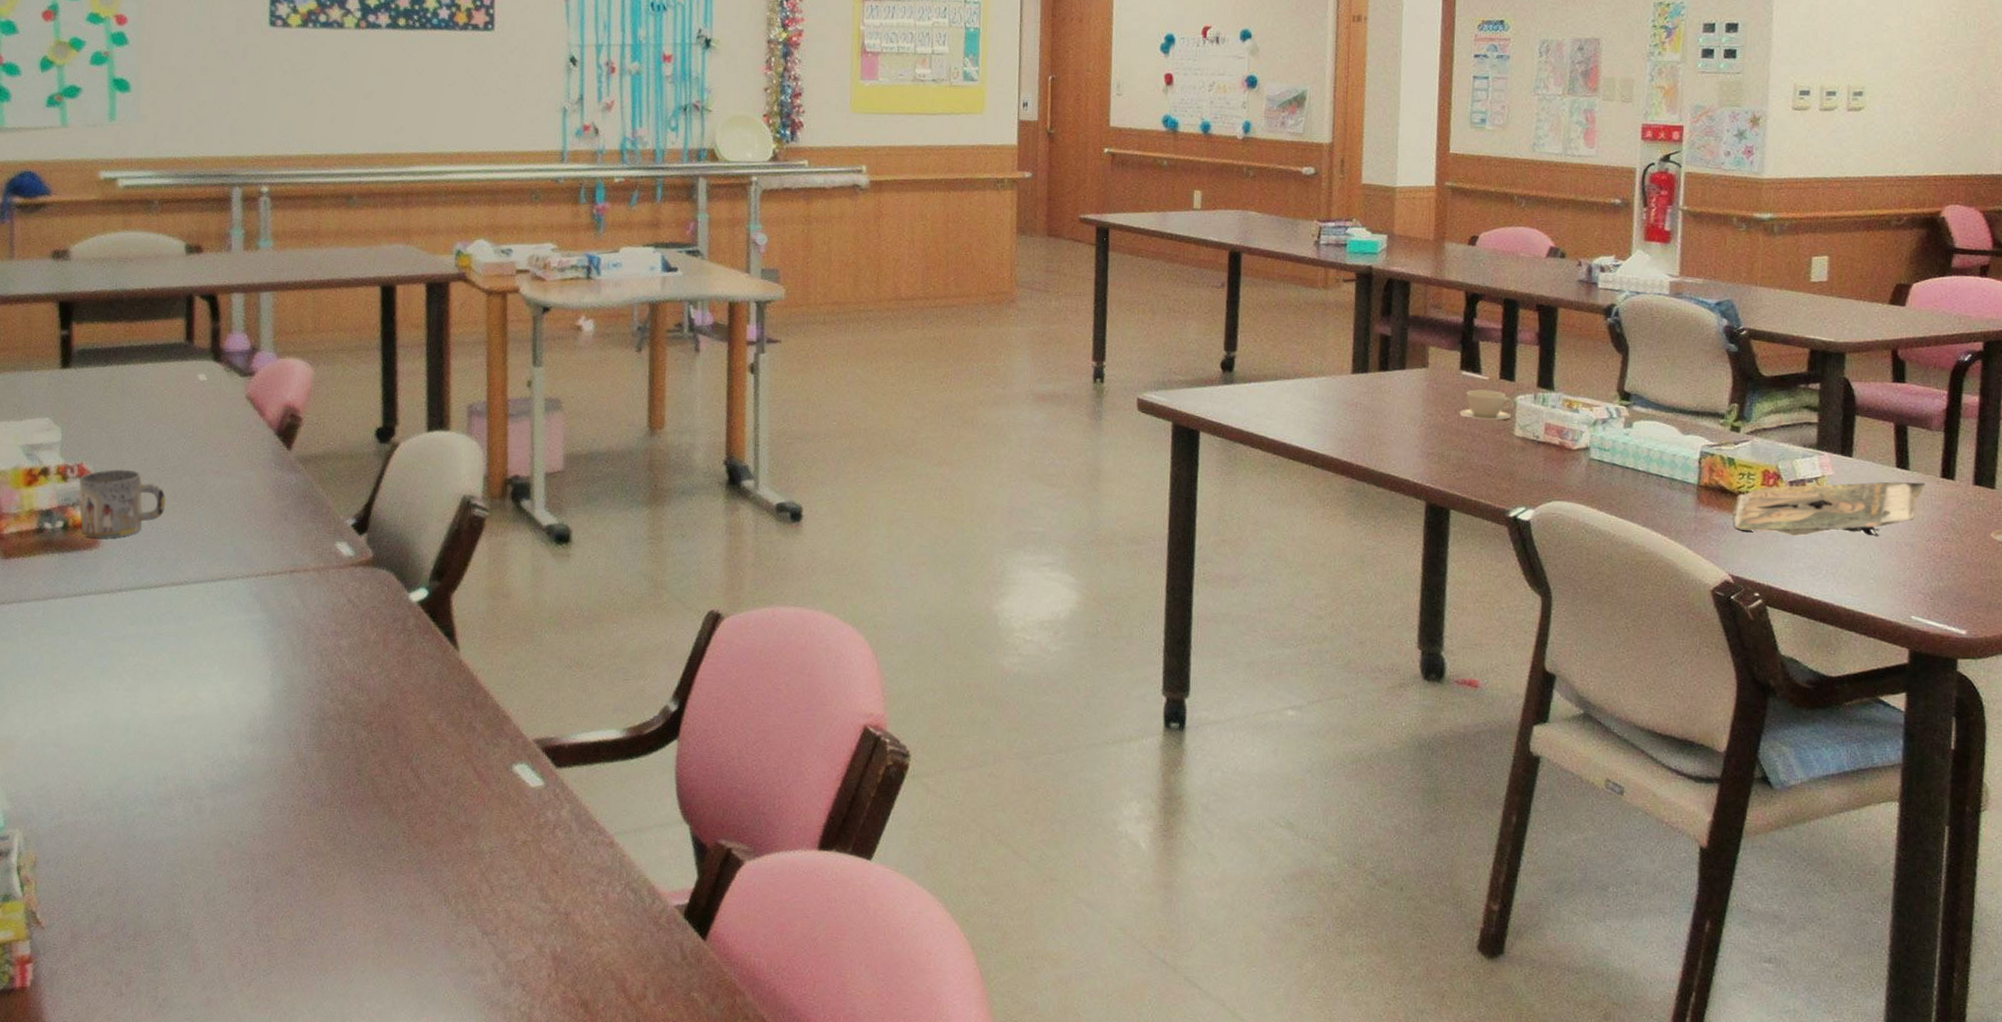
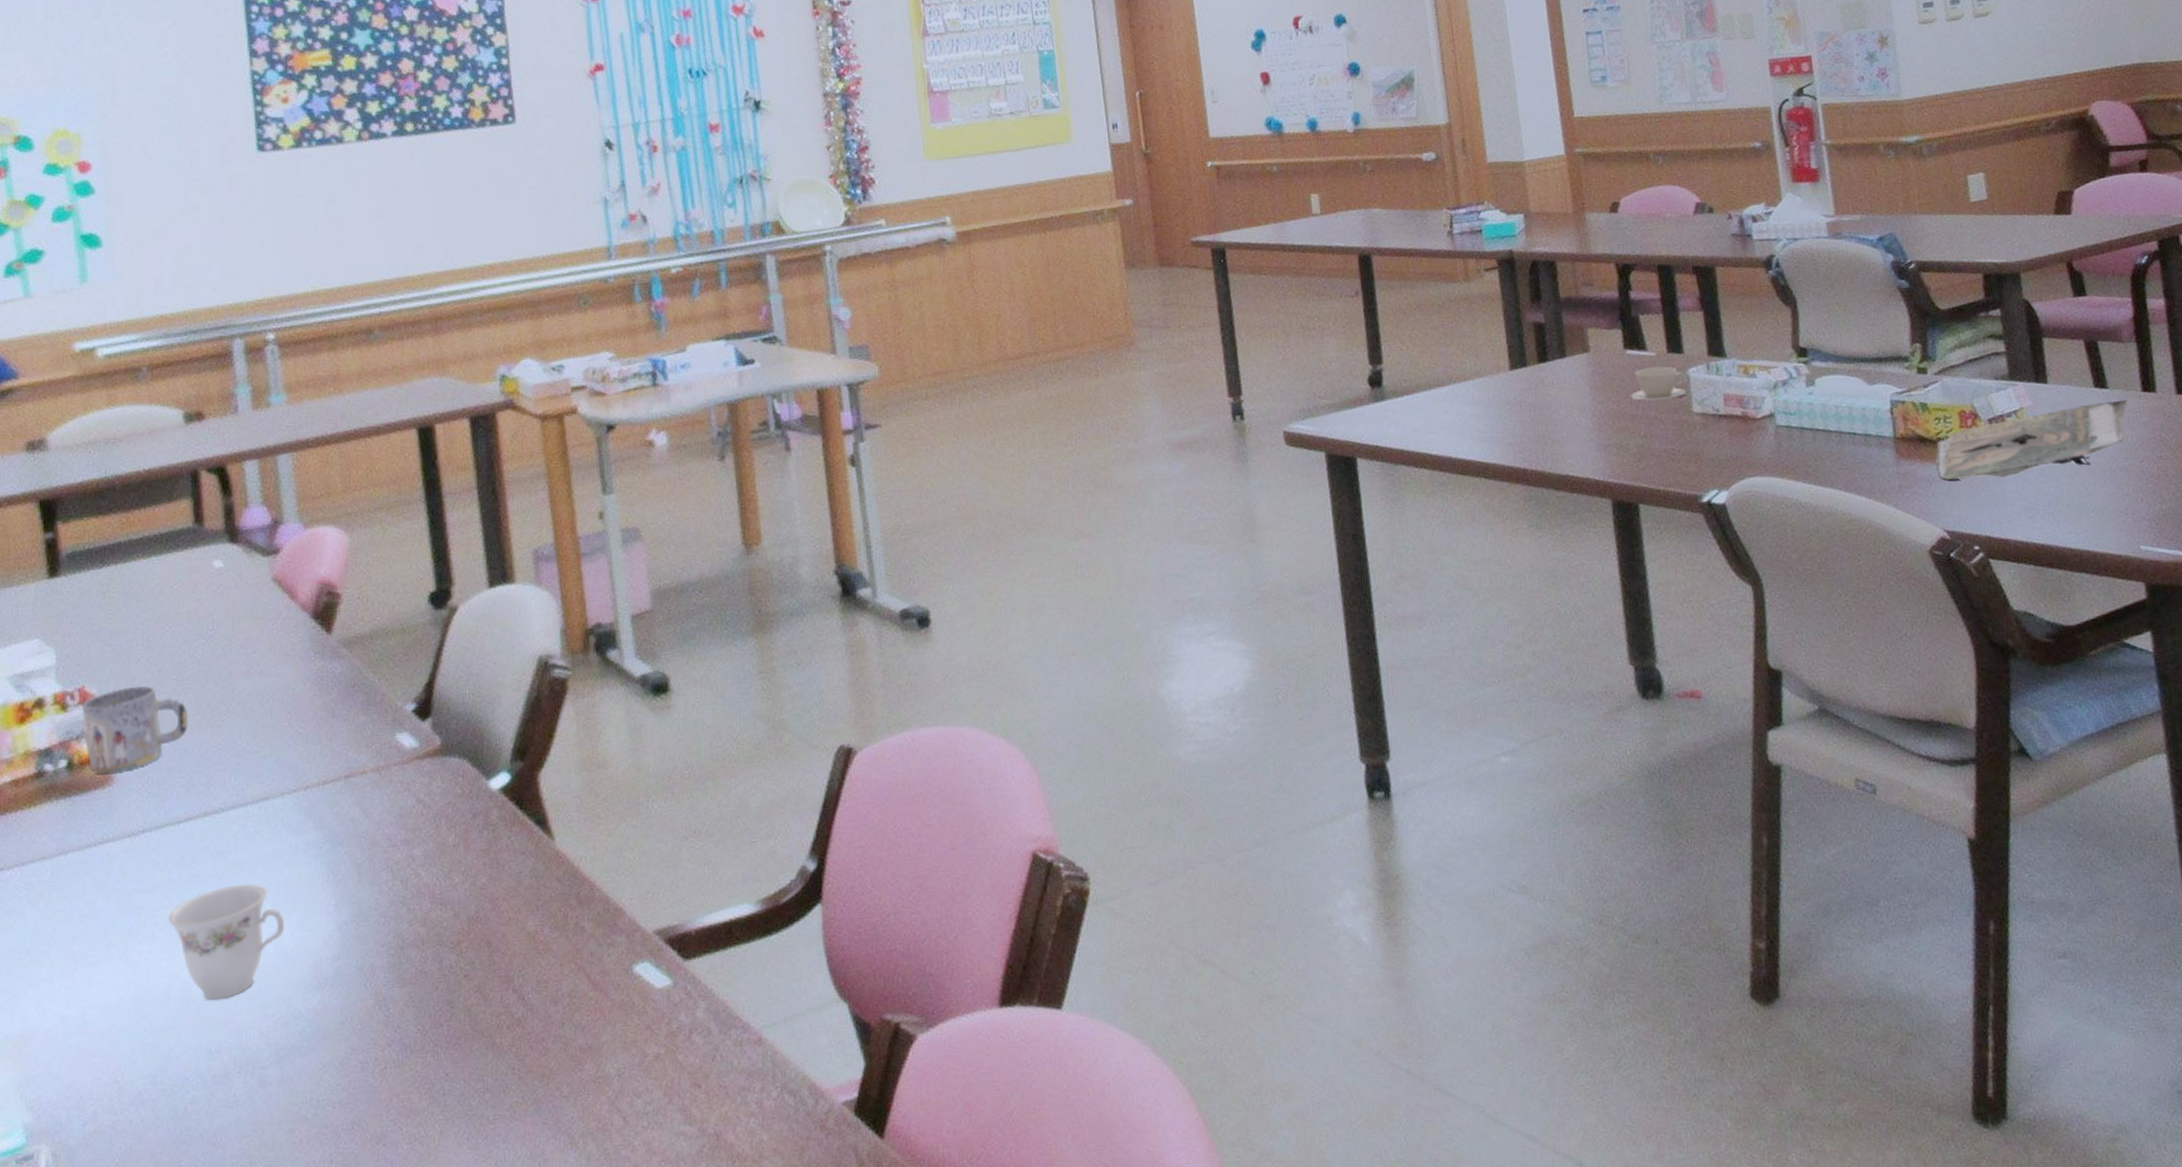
teacup: none [134,645,229,737] -> present [168,884,285,1001]

